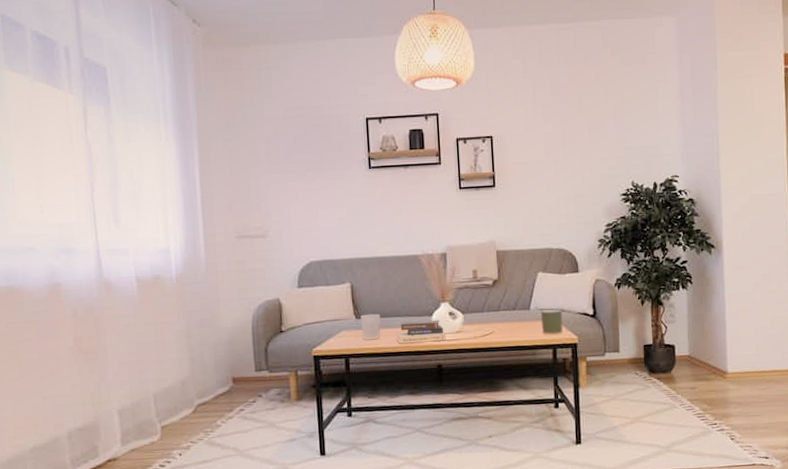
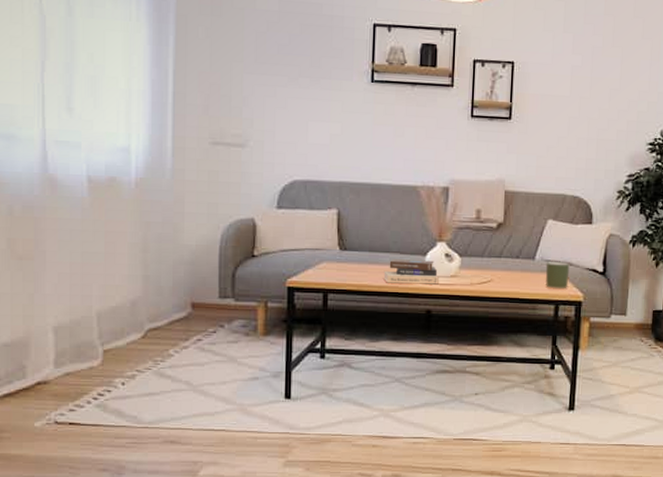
candle holder: present [360,313,381,341] -> none [345,246,367,276]

